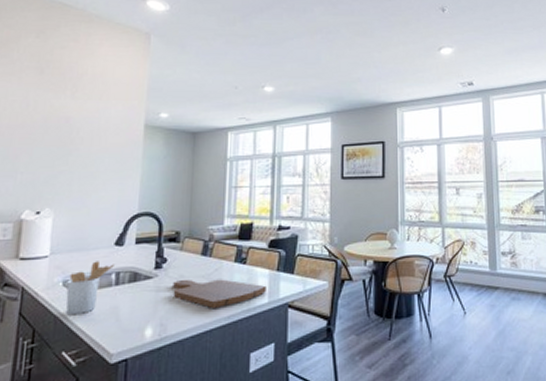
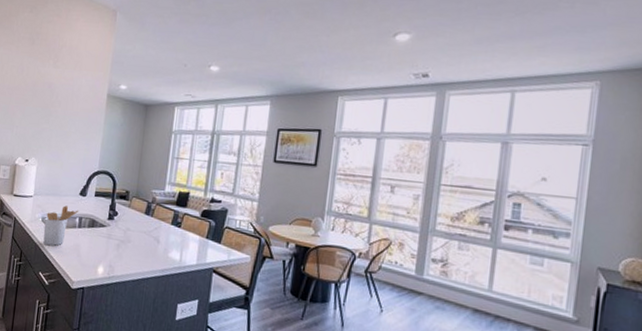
cutting board: present [173,279,266,308] -> none [121,231,196,261]

